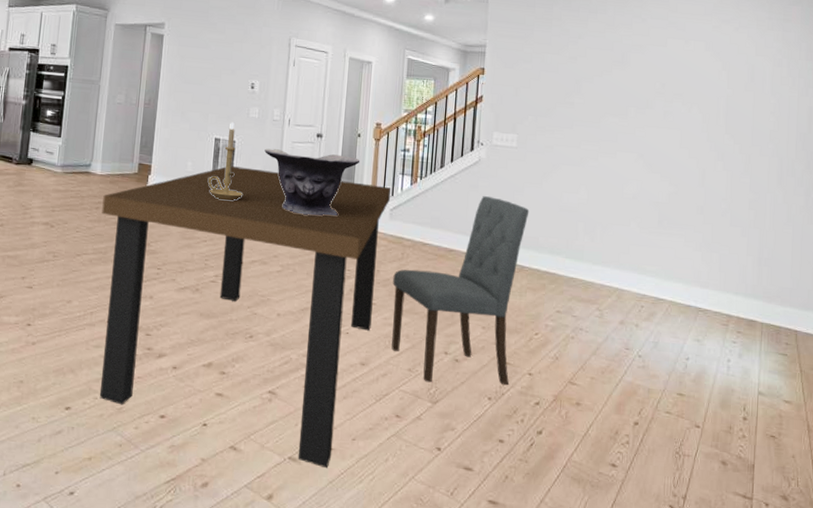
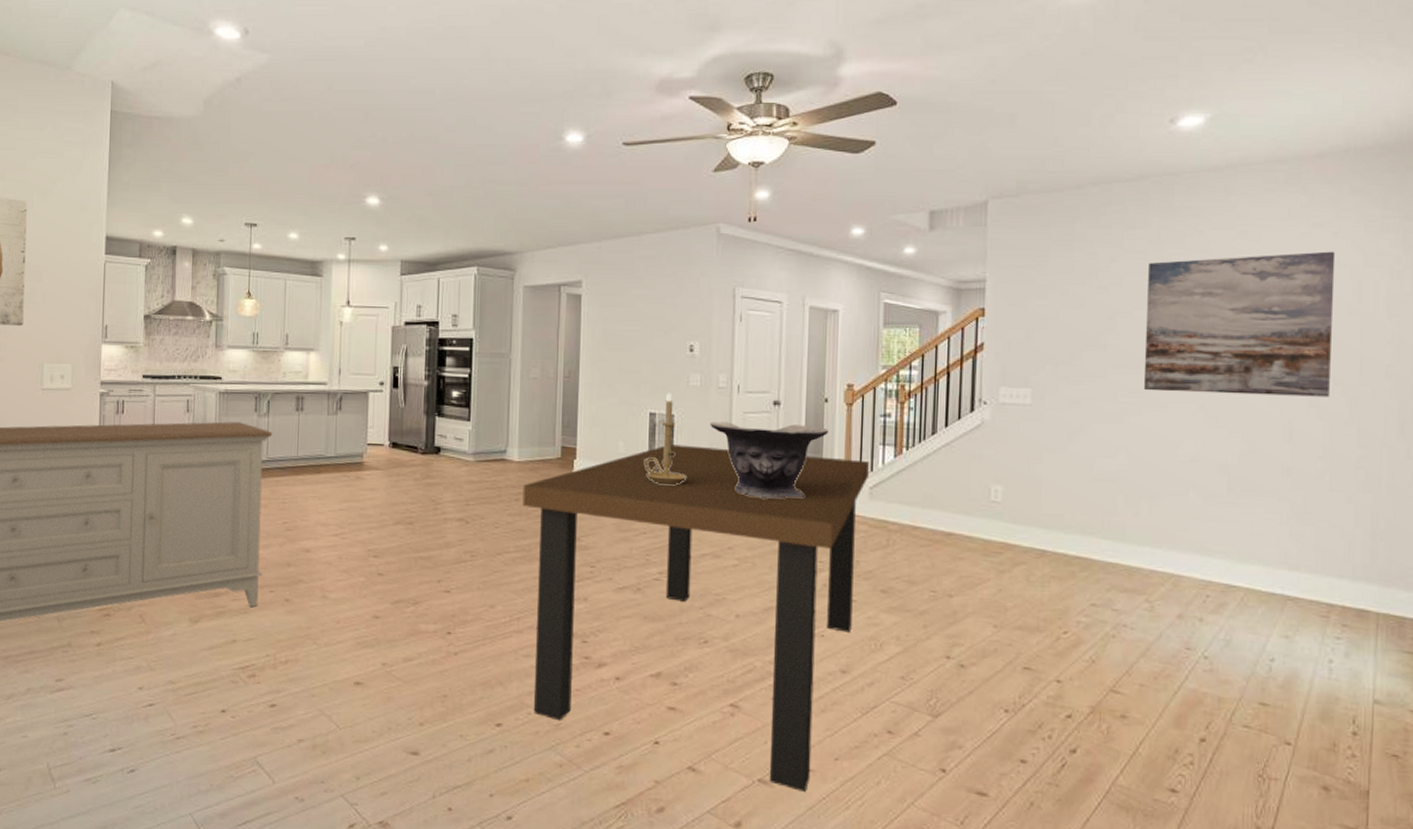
dining chair: present [391,196,530,386] -> none [877,467,1051,695]
wall art: none [599,40,737,153] -> present [1143,251,1336,397]

